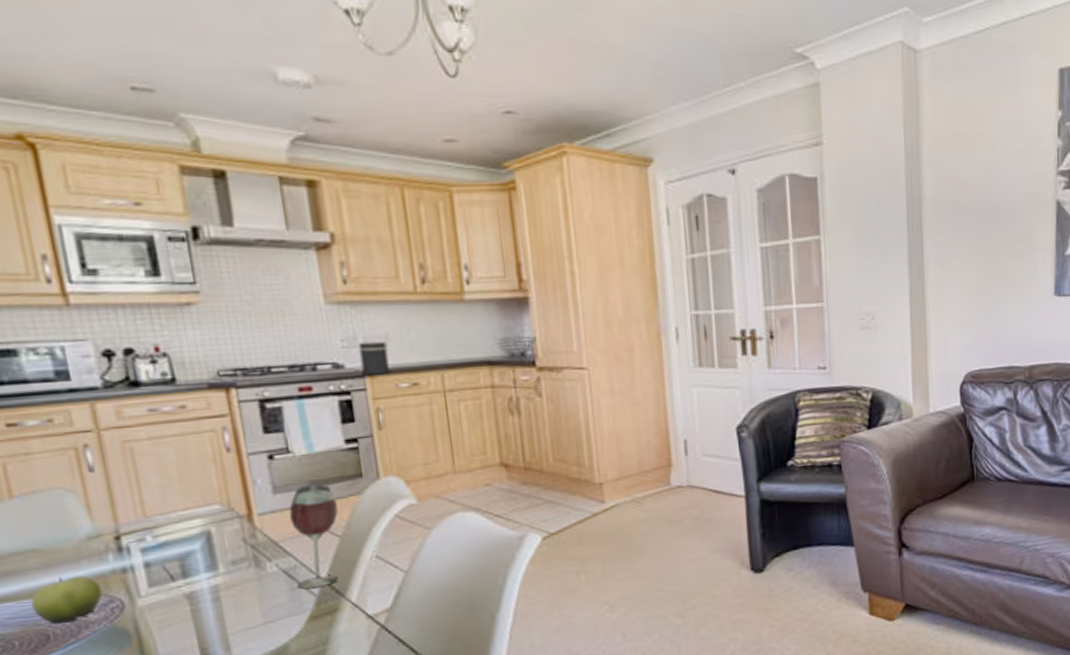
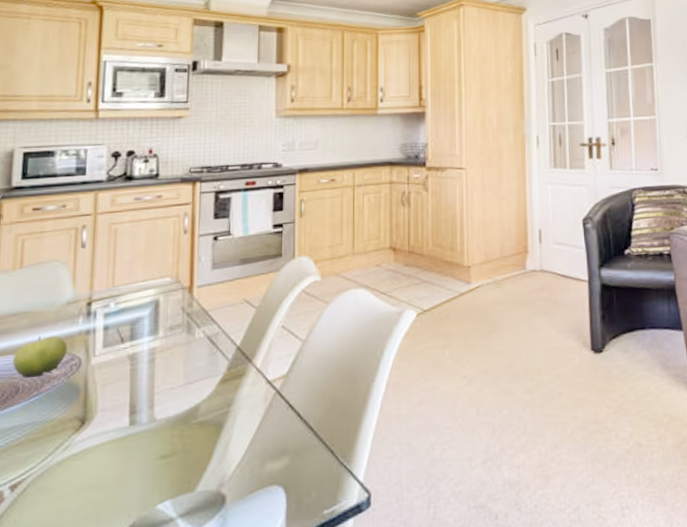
wineglass: present [289,484,338,589] -> none [217,262,260,354]
cylinder: present [358,341,391,376] -> none [294,145,316,173]

